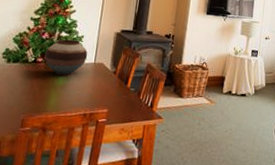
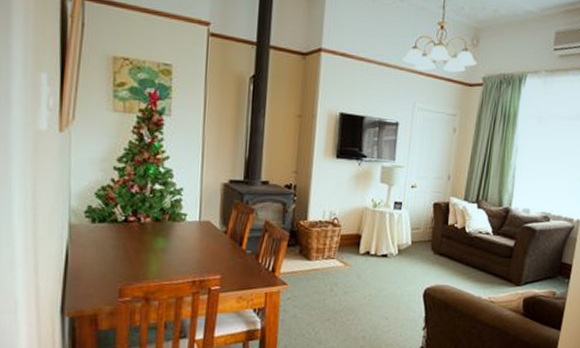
vase: present [44,39,88,76] -> none [137,192,191,237]

